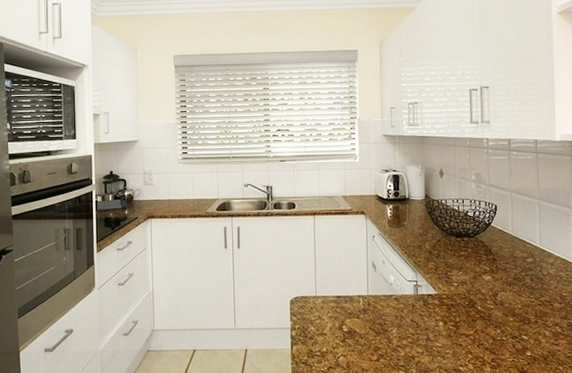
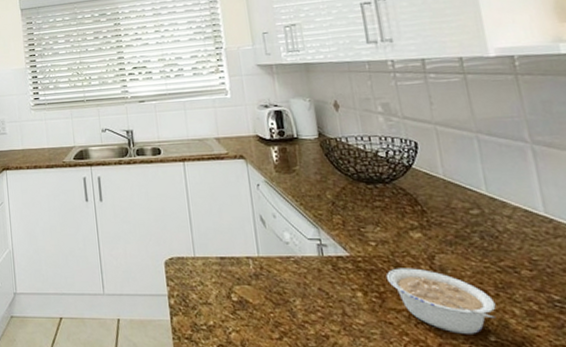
legume: none [461,303,534,351] -> present [386,268,497,334]

